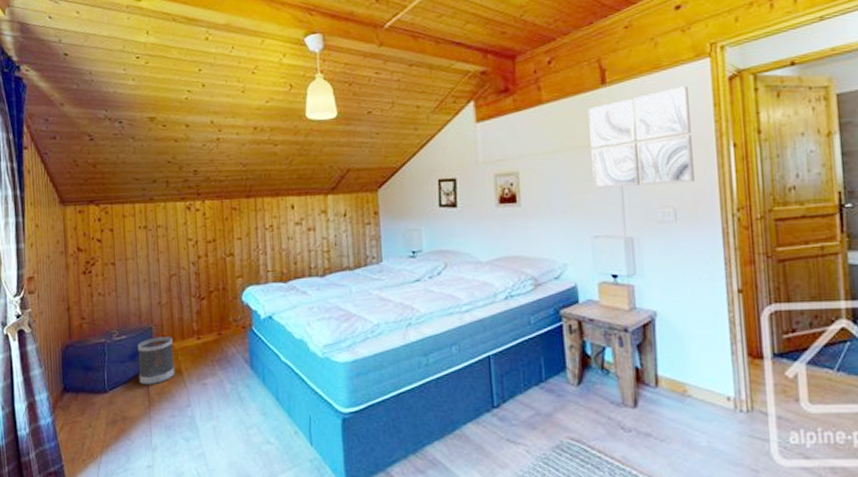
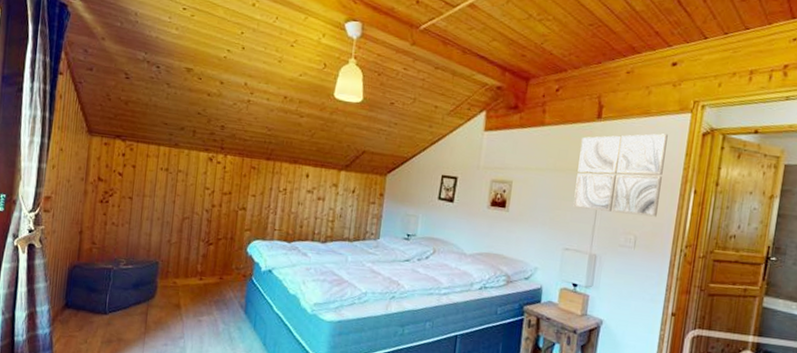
wastebasket: present [137,337,175,385] -> none [138,271,176,314]

